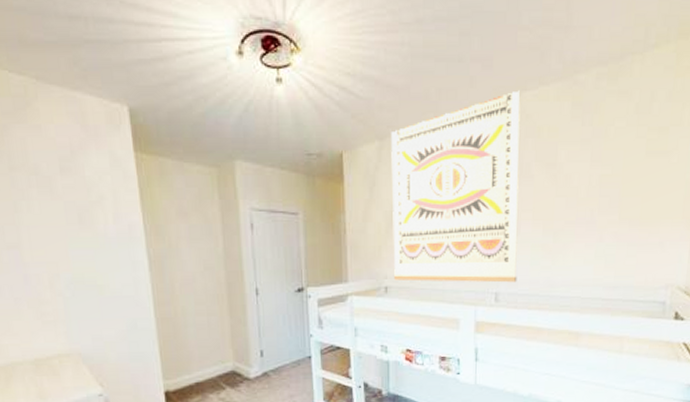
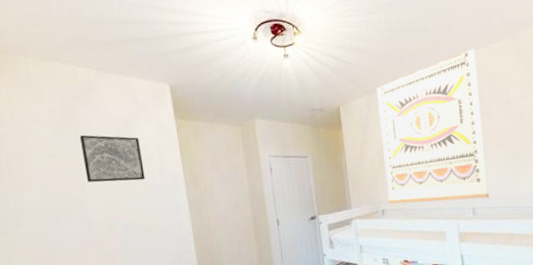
wall art: none [13,163,96,227] -> present [79,135,145,183]

